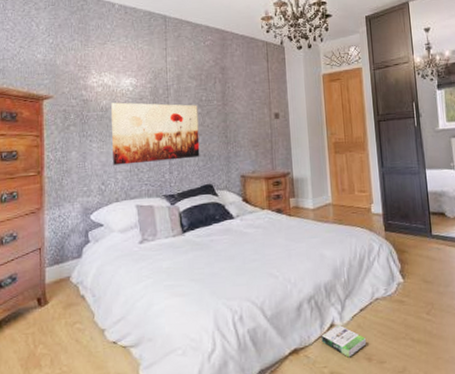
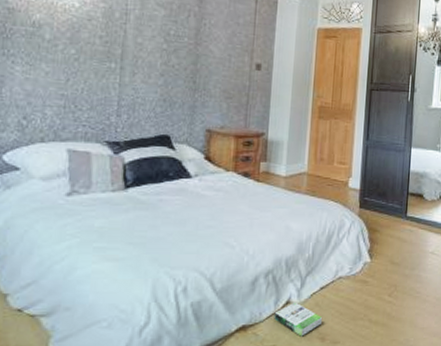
wall art: present [111,102,200,165] -> none [42,18,163,102]

